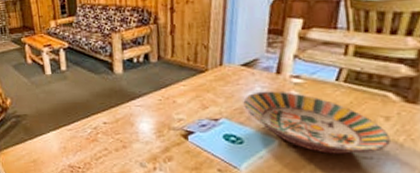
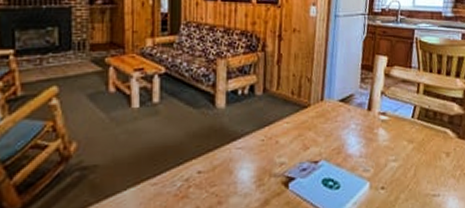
serving bowl: present [243,91,390,154] -> none [340,128,451,194]

